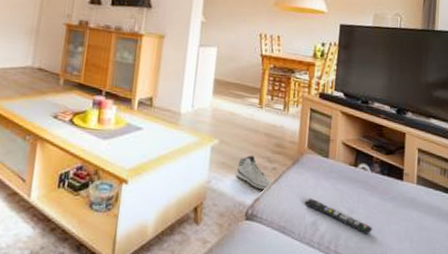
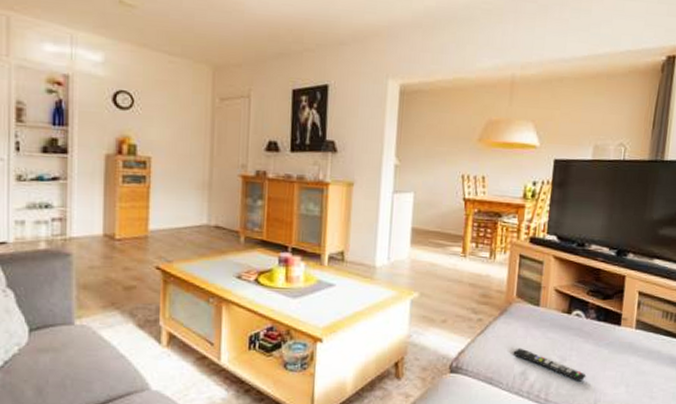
sneaker: present [235,155,273,190] -> none [438,307,479,342]

